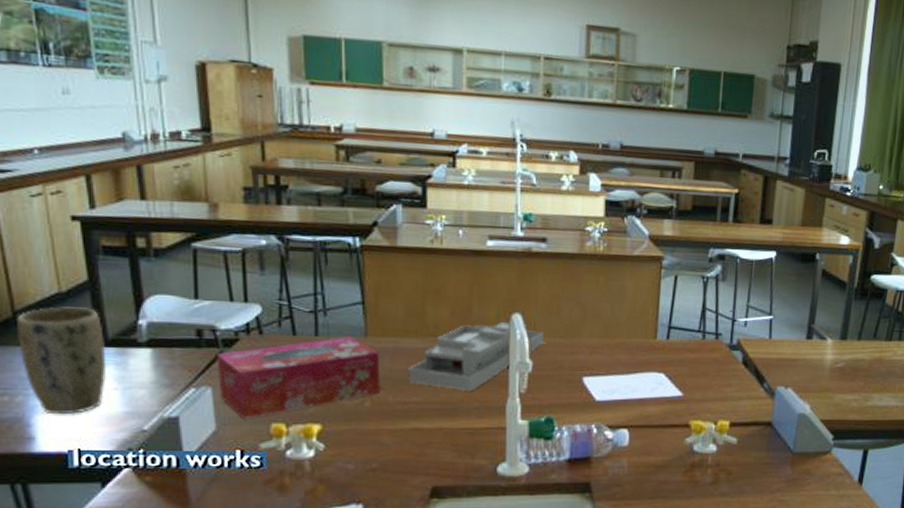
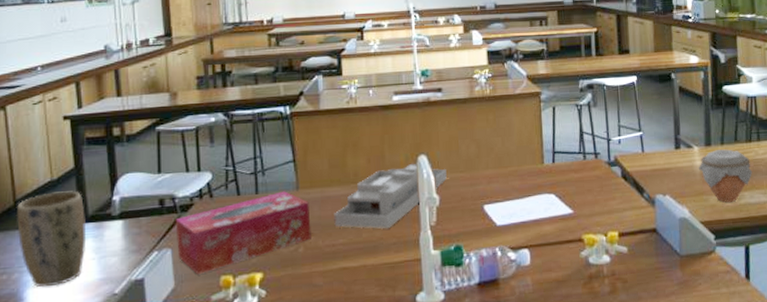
jar: none [828,345,886,403] -> present [698,149,752,203]

